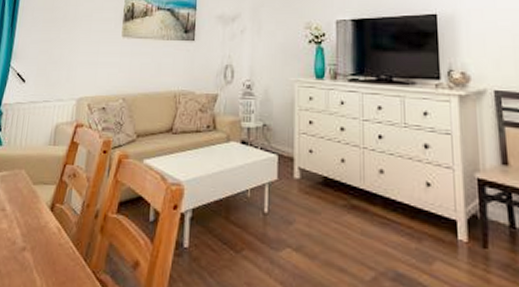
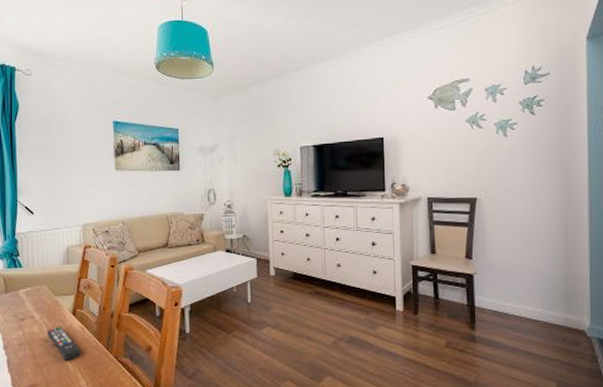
remote control: none [16,224,53,271] -> present [47,326,81,361]

